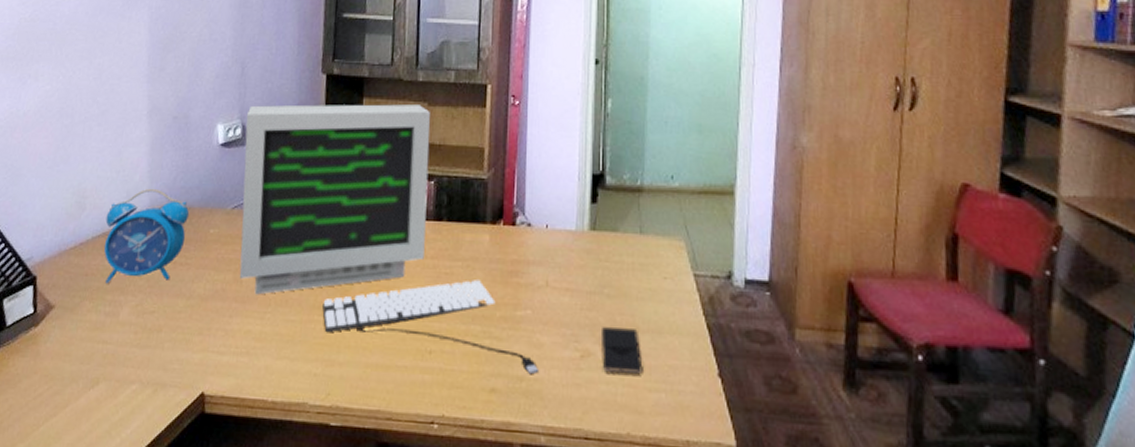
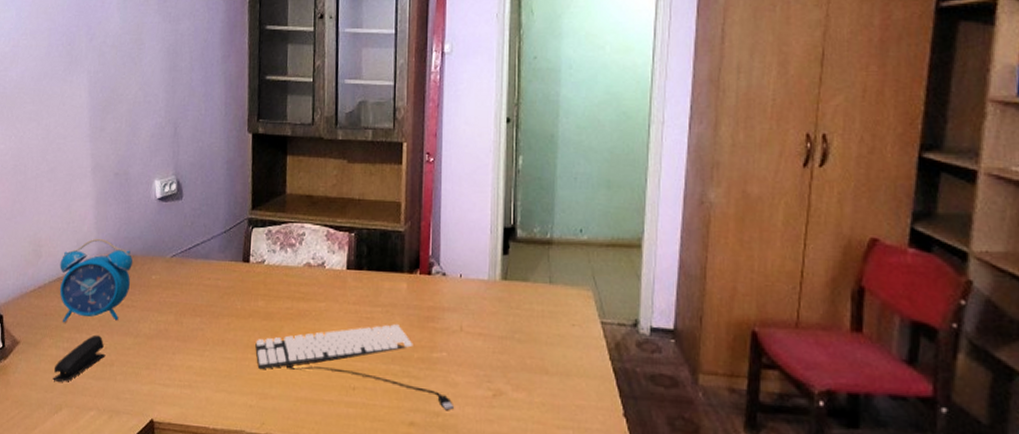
stapler: none [90,296,153,352] -> present [53,334,106,382]
computer monitor: present [239,104,430,295] -> none [180,161,350,335]
smartphone: present [602,327,643,374] -> none [513,369,552,413]

